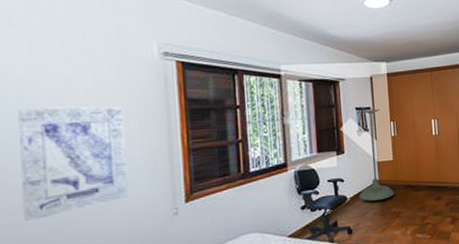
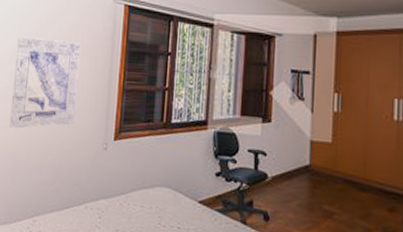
plant stand: present [359,109,395,201] -> none [282,74,329,191]

